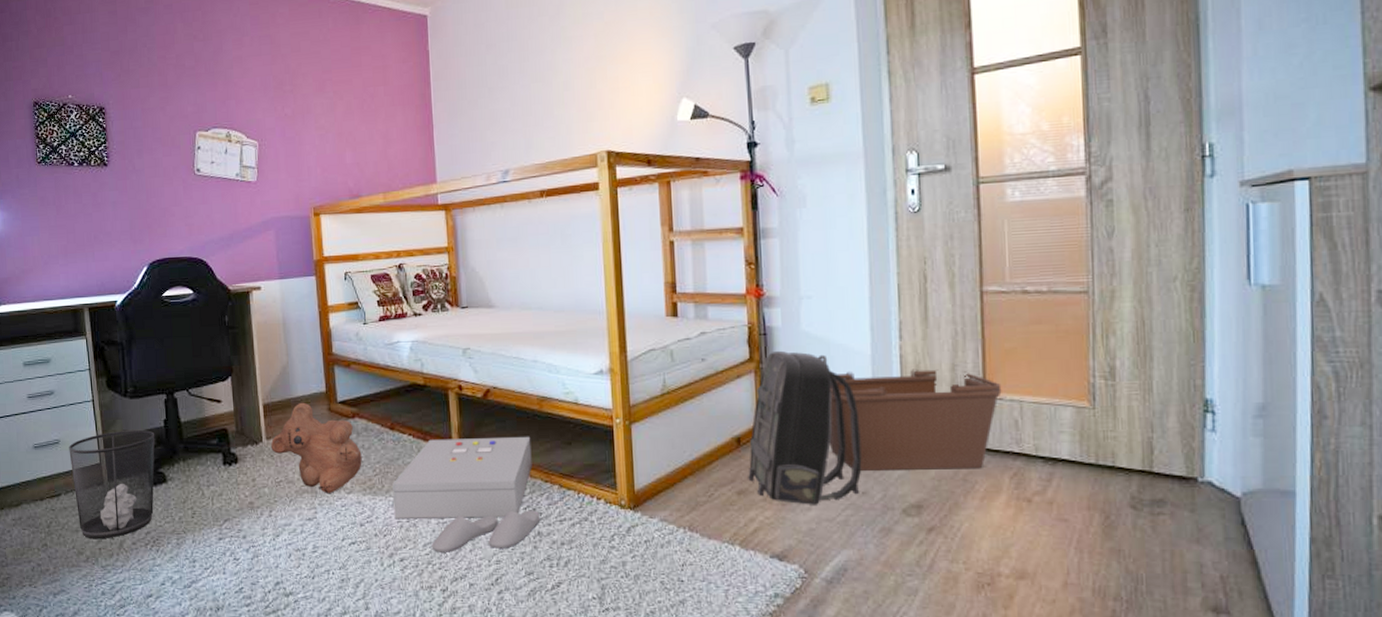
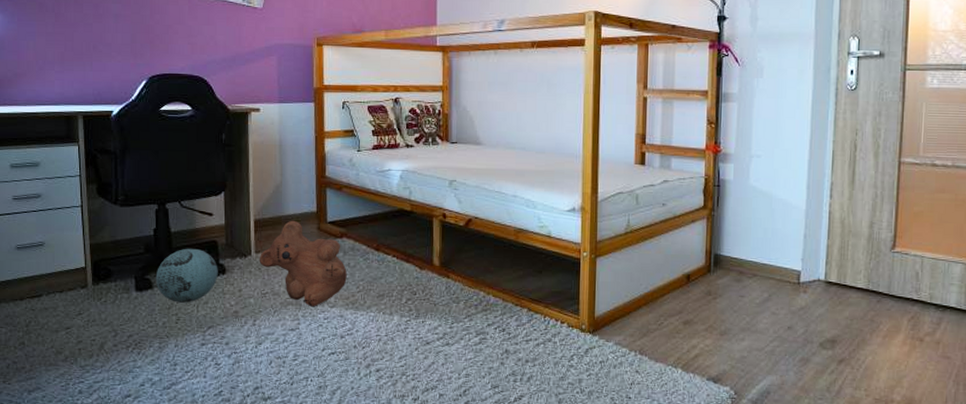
waste bin: present [69,429,155,540] -> none [53,236,144,340]
ball: none [169,438,231,496] -> present [155,248,218,303]
storage box: present [392,436,532,518] -> none [374,261,506,336]
slippers: present [431,510,540,553] -> none [407,330,509,365]
backpack: present [748,350,862,505] -> none [694,200,791,336]
bicycle basket: present [829,368,1002,471] -> none [764,222,908,312]

